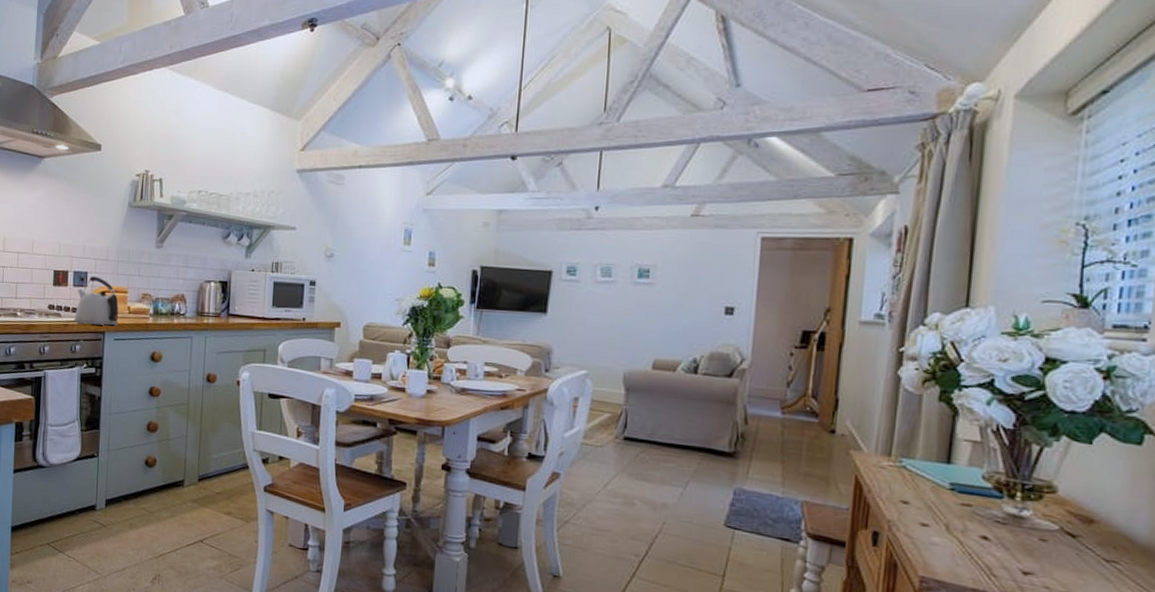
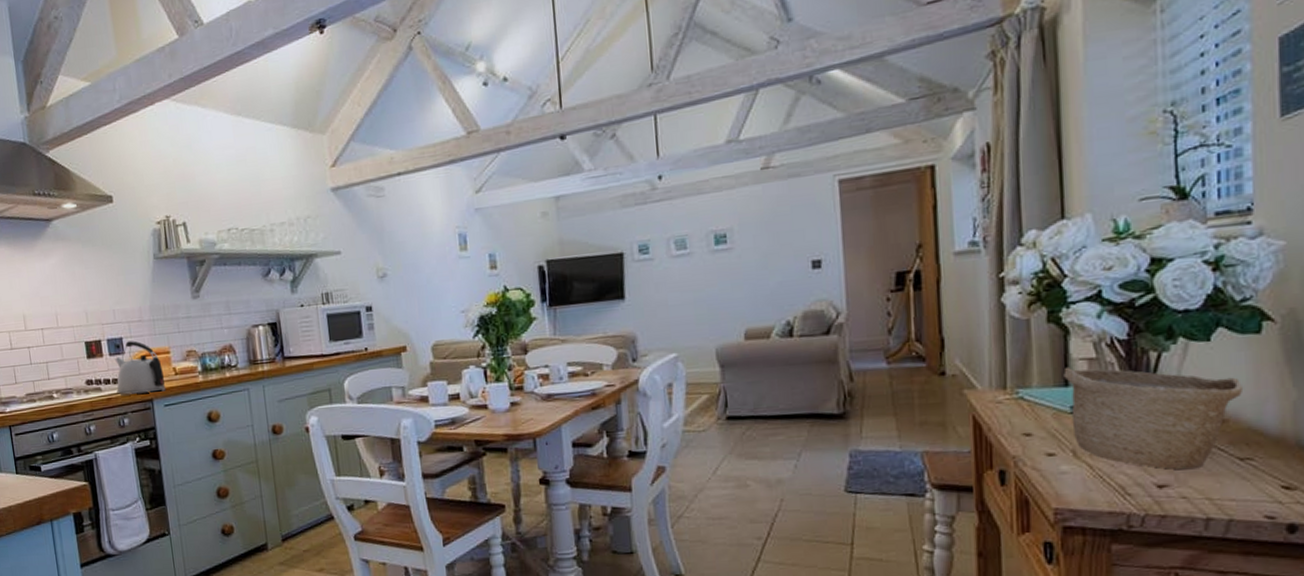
basket: none [947,445,1117,562] -> present [1063,366,1242,470]

